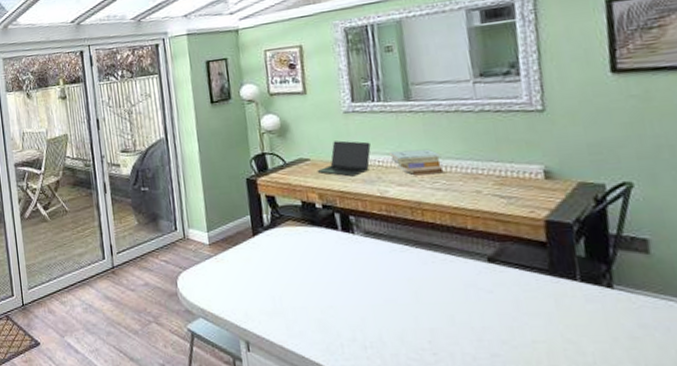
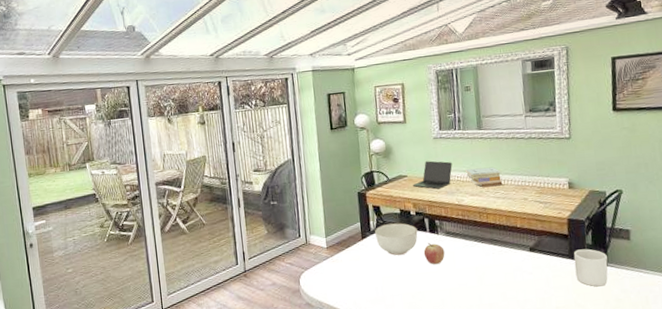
bowl: none [269,217,326,258] -> present [375,223,418,255]
fruit: none [334,243,364,272] -> present [423,242,445,264]
mug: none [556,262,615,317] -> present [573,248,608,287]

